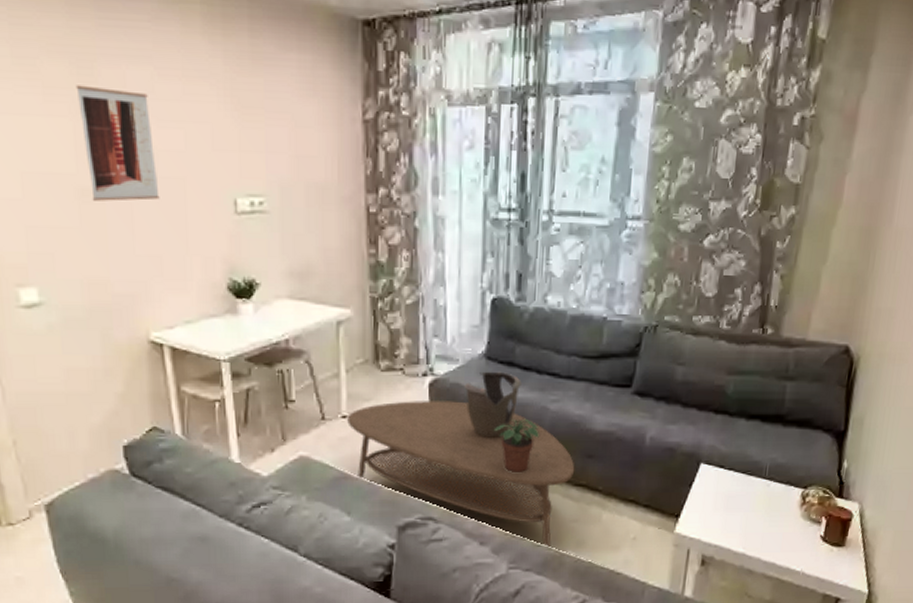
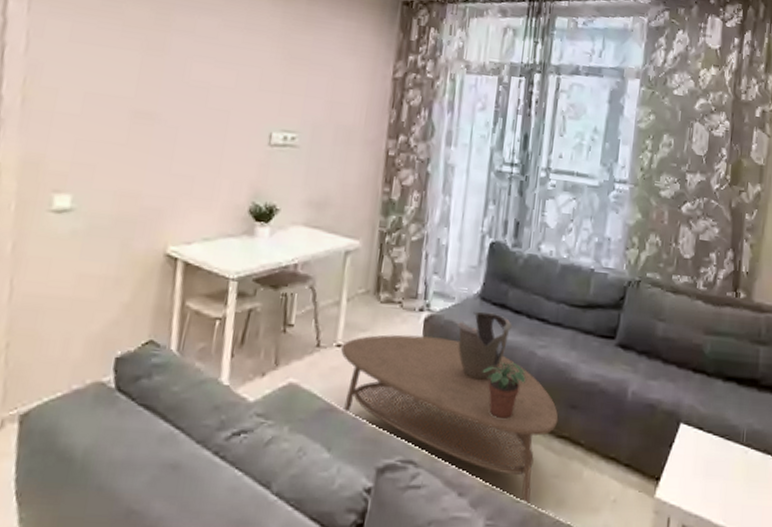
wall art: present [75,85,160,201] -> none [142,26,212,127]

